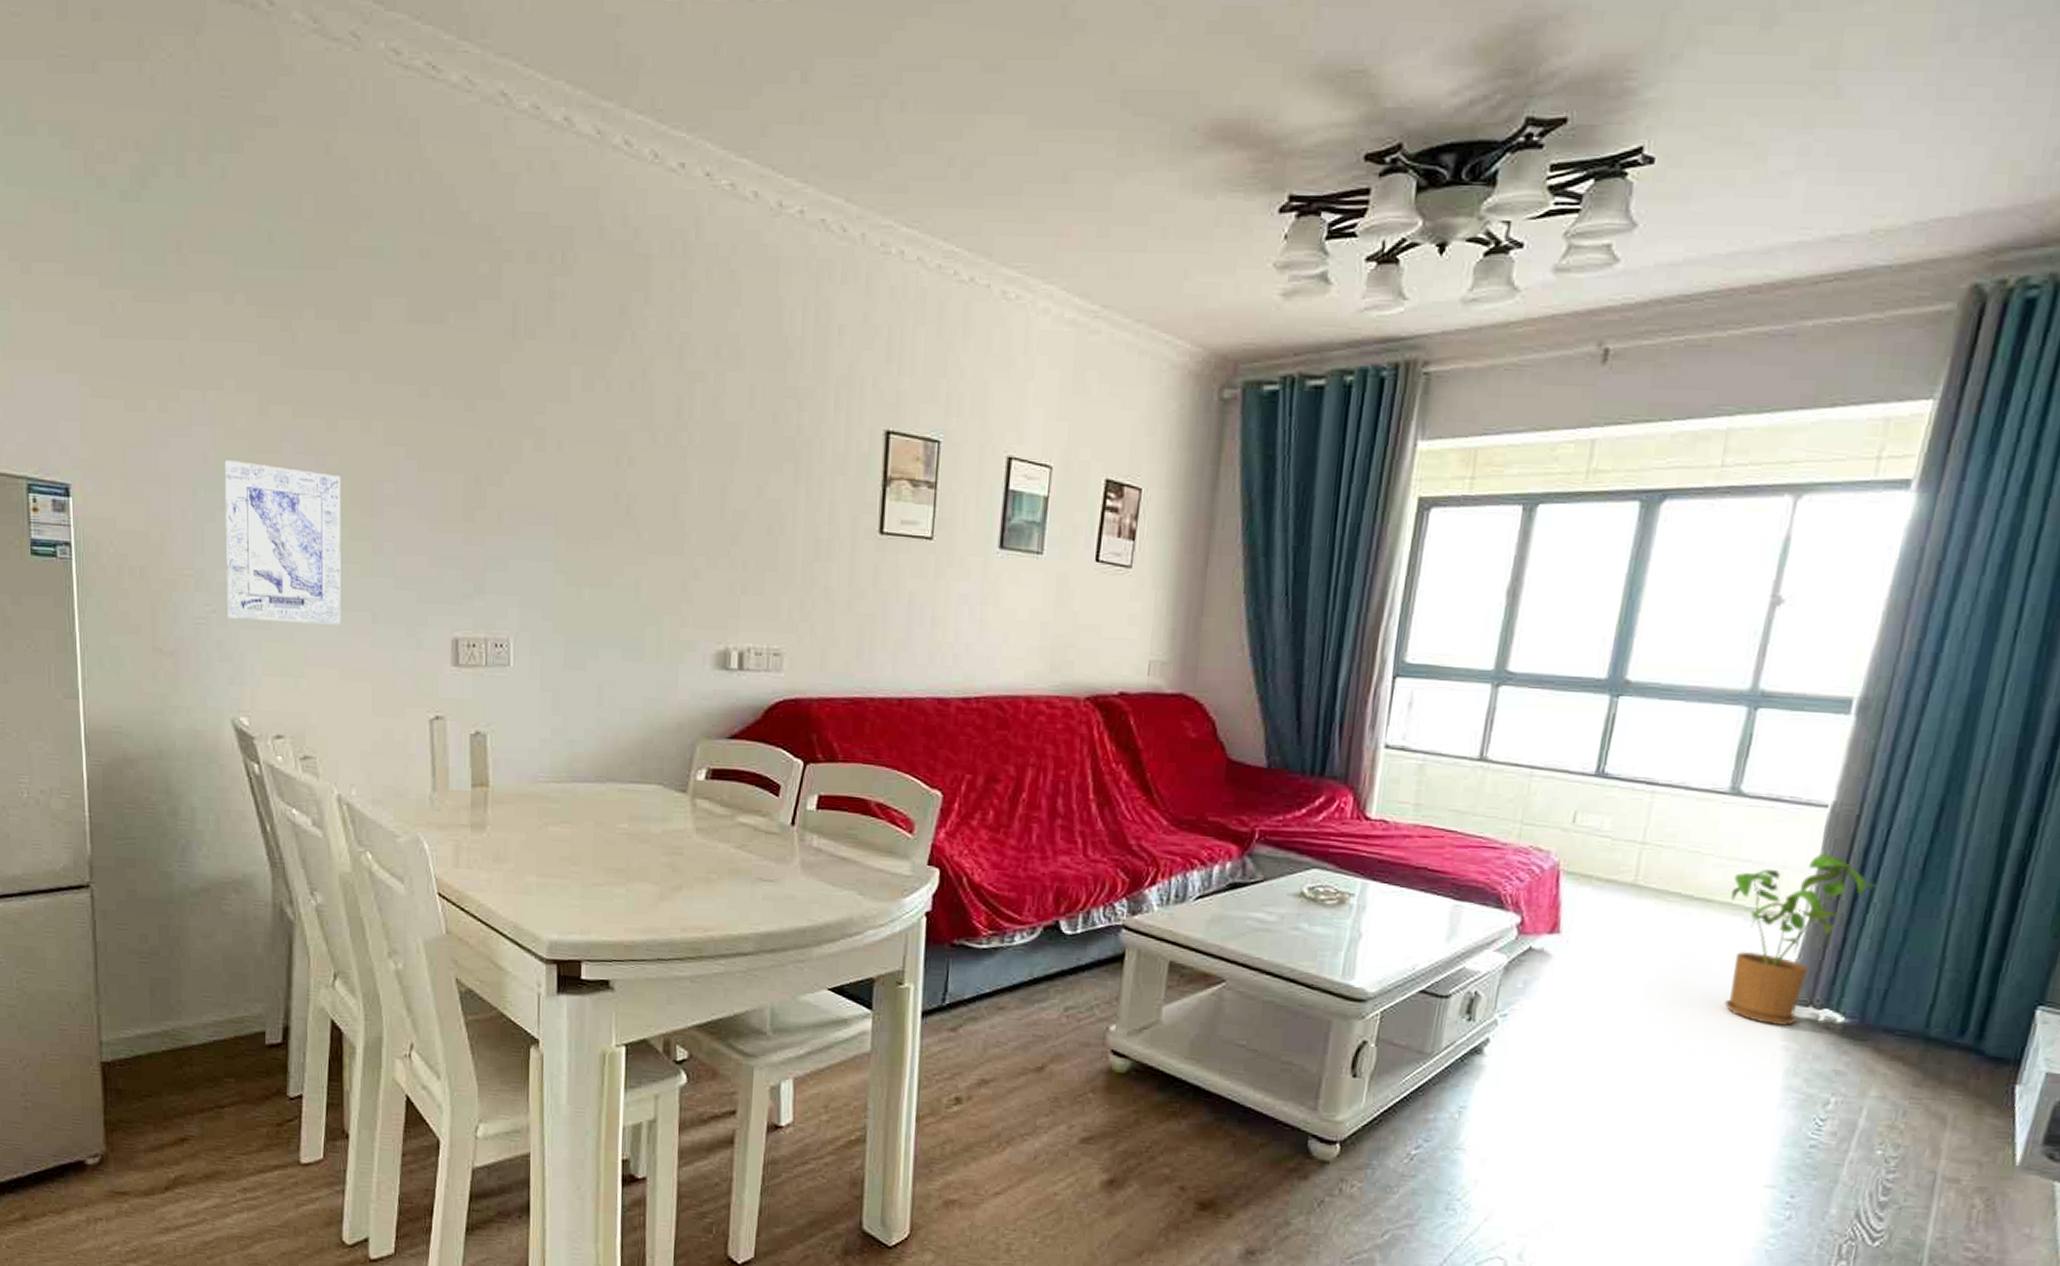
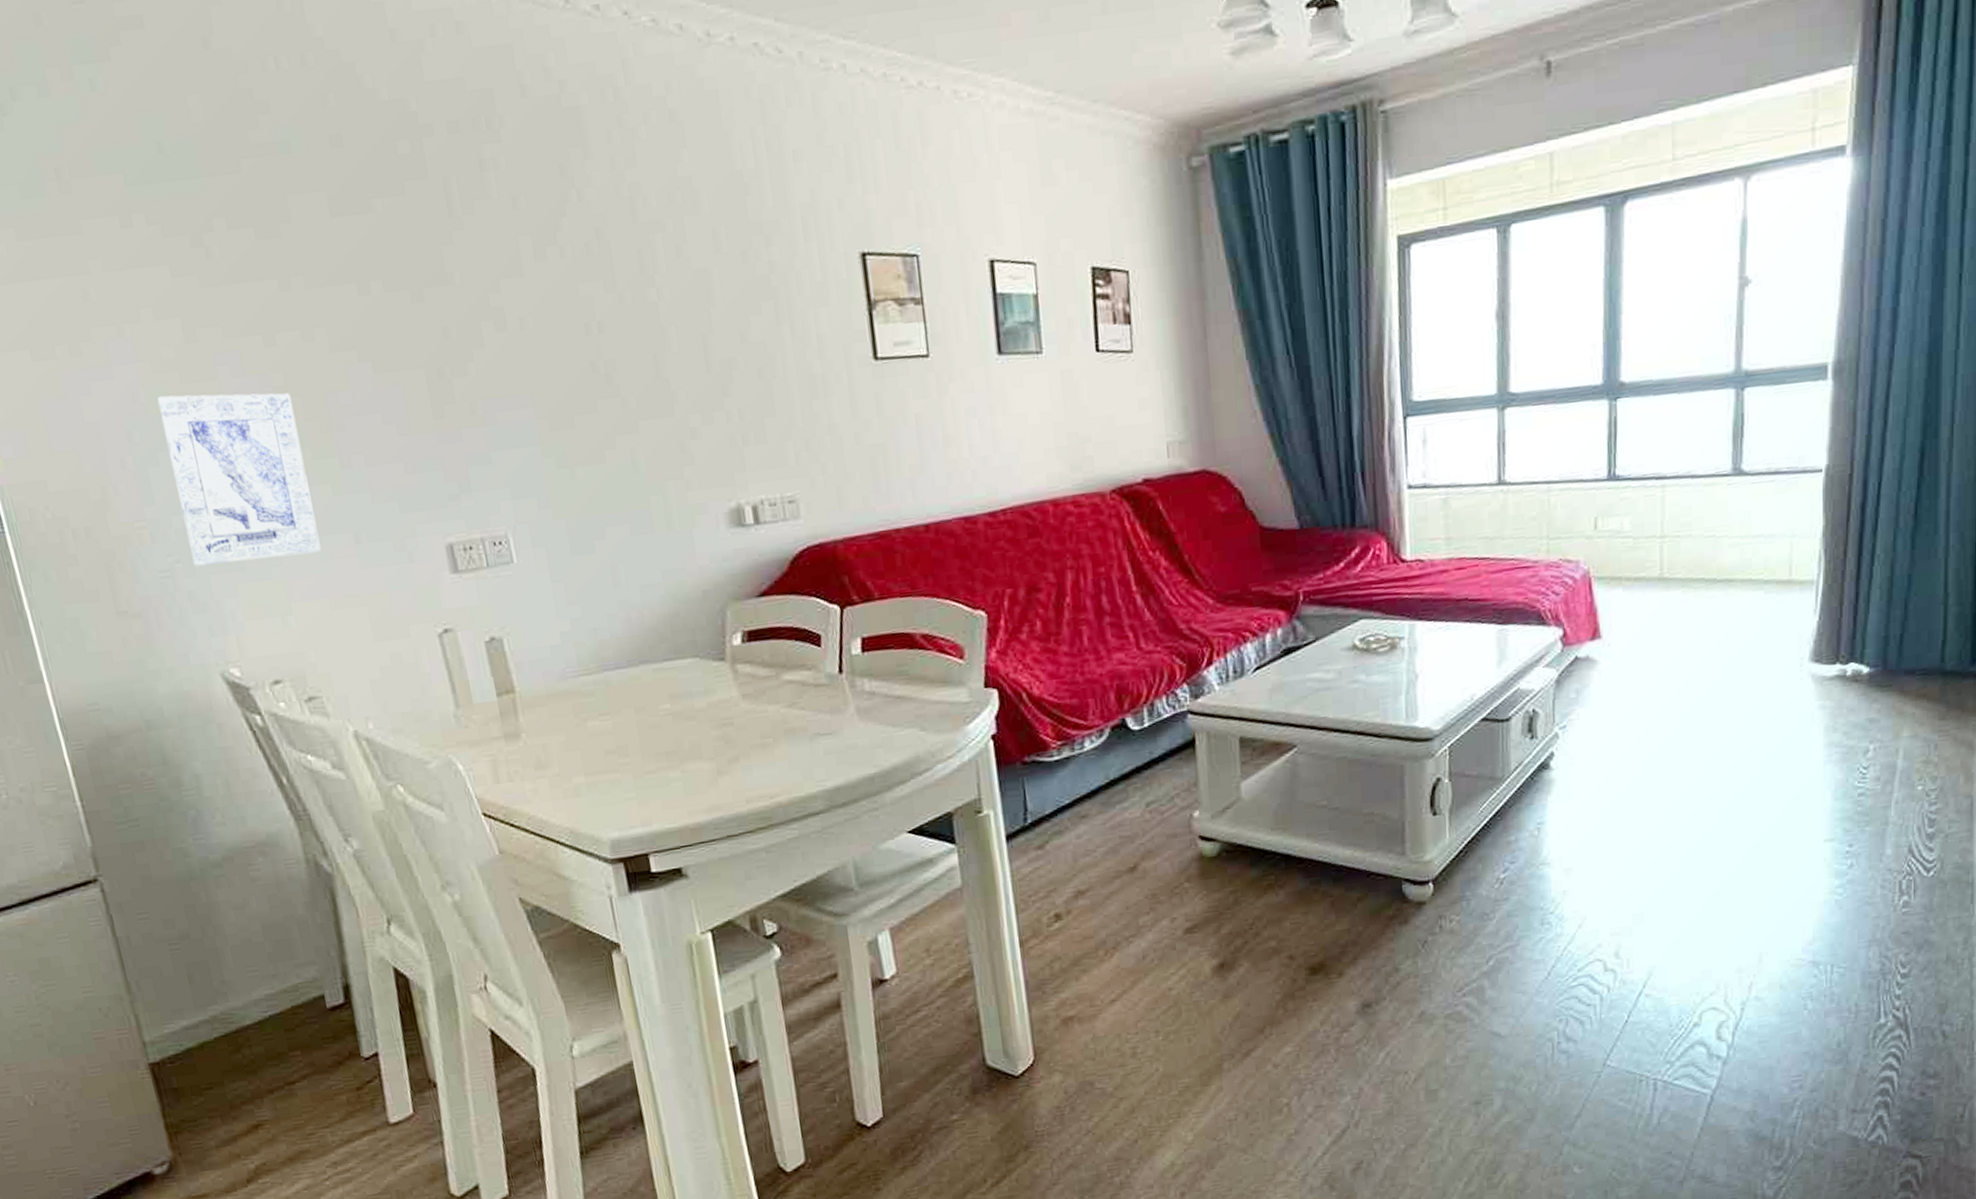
house plant: present [1724,853,1877,1026] -> none [1749,515,1877,688]

